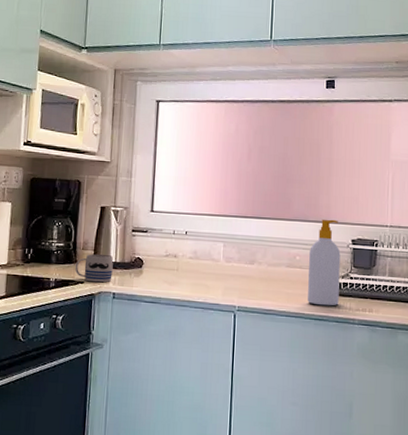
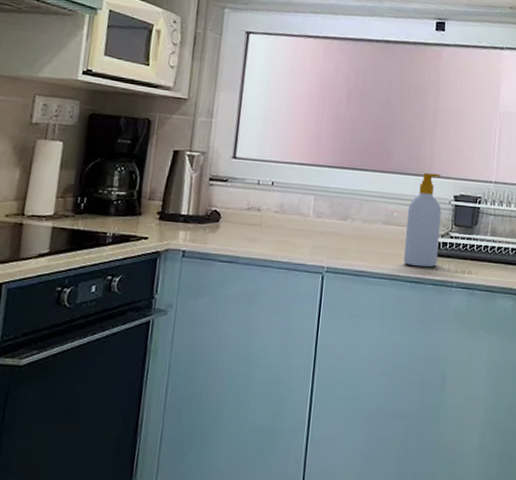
mug: present [74,254,114,283] -> none [137,205,186,239]

